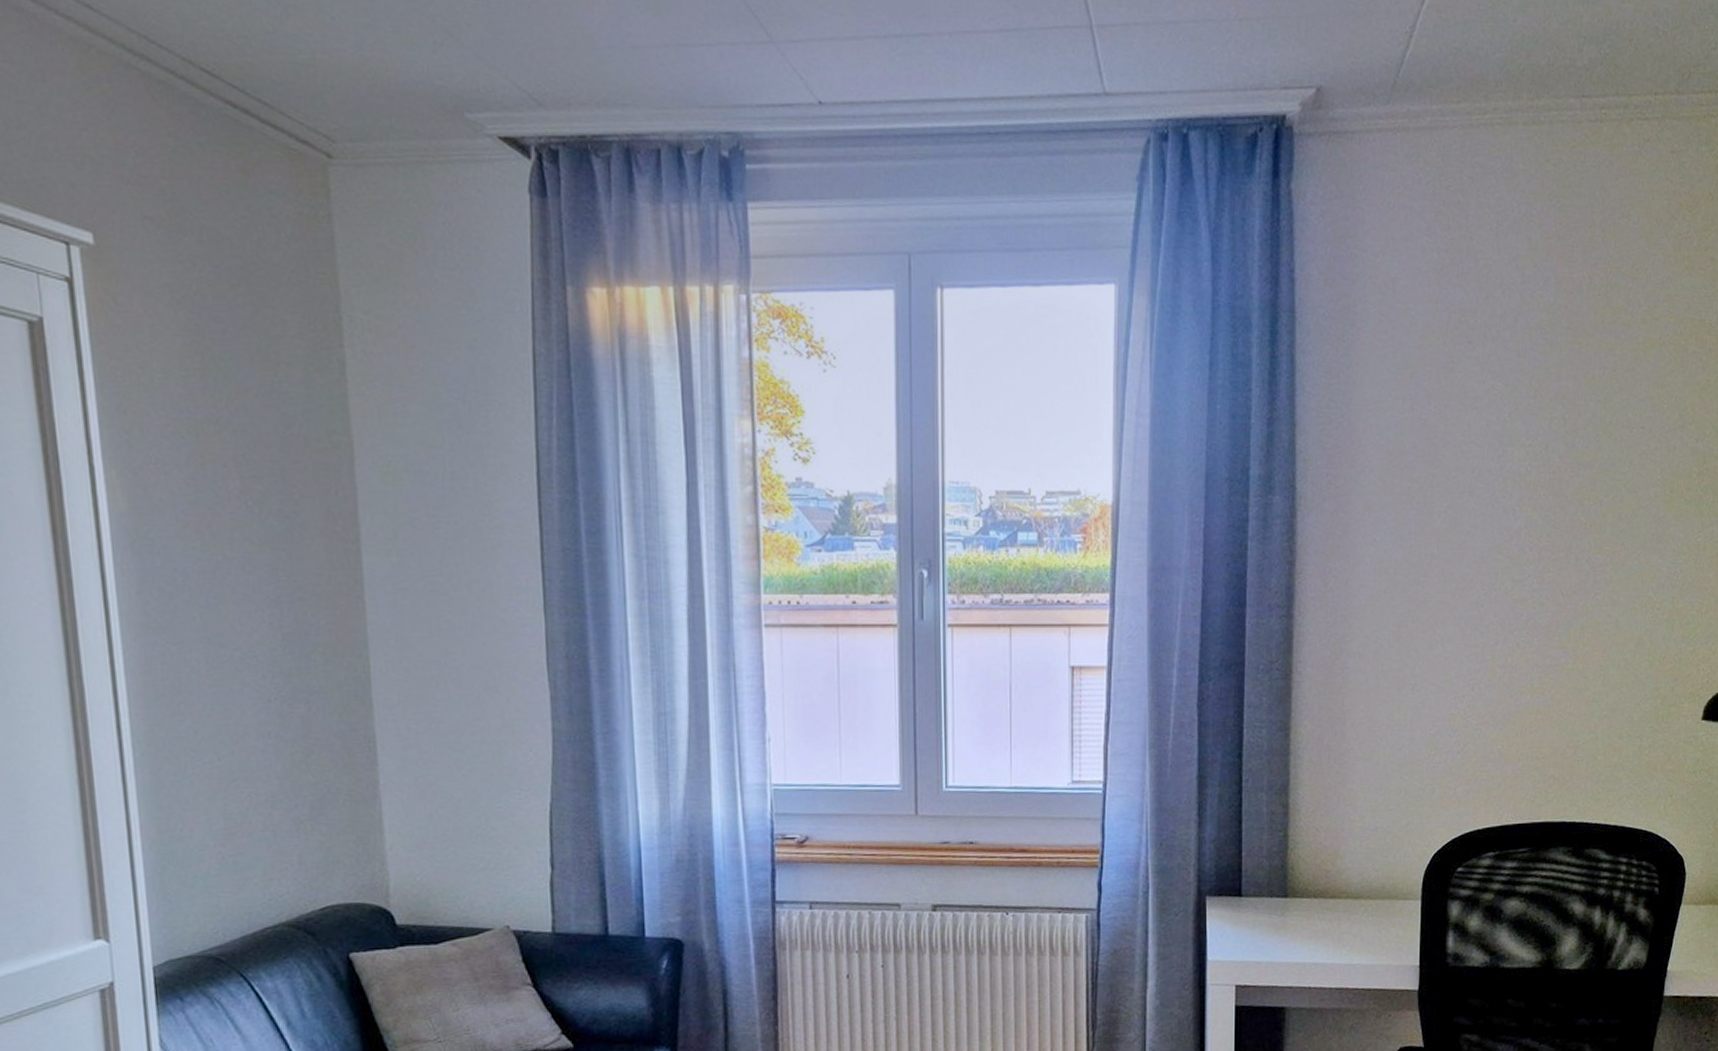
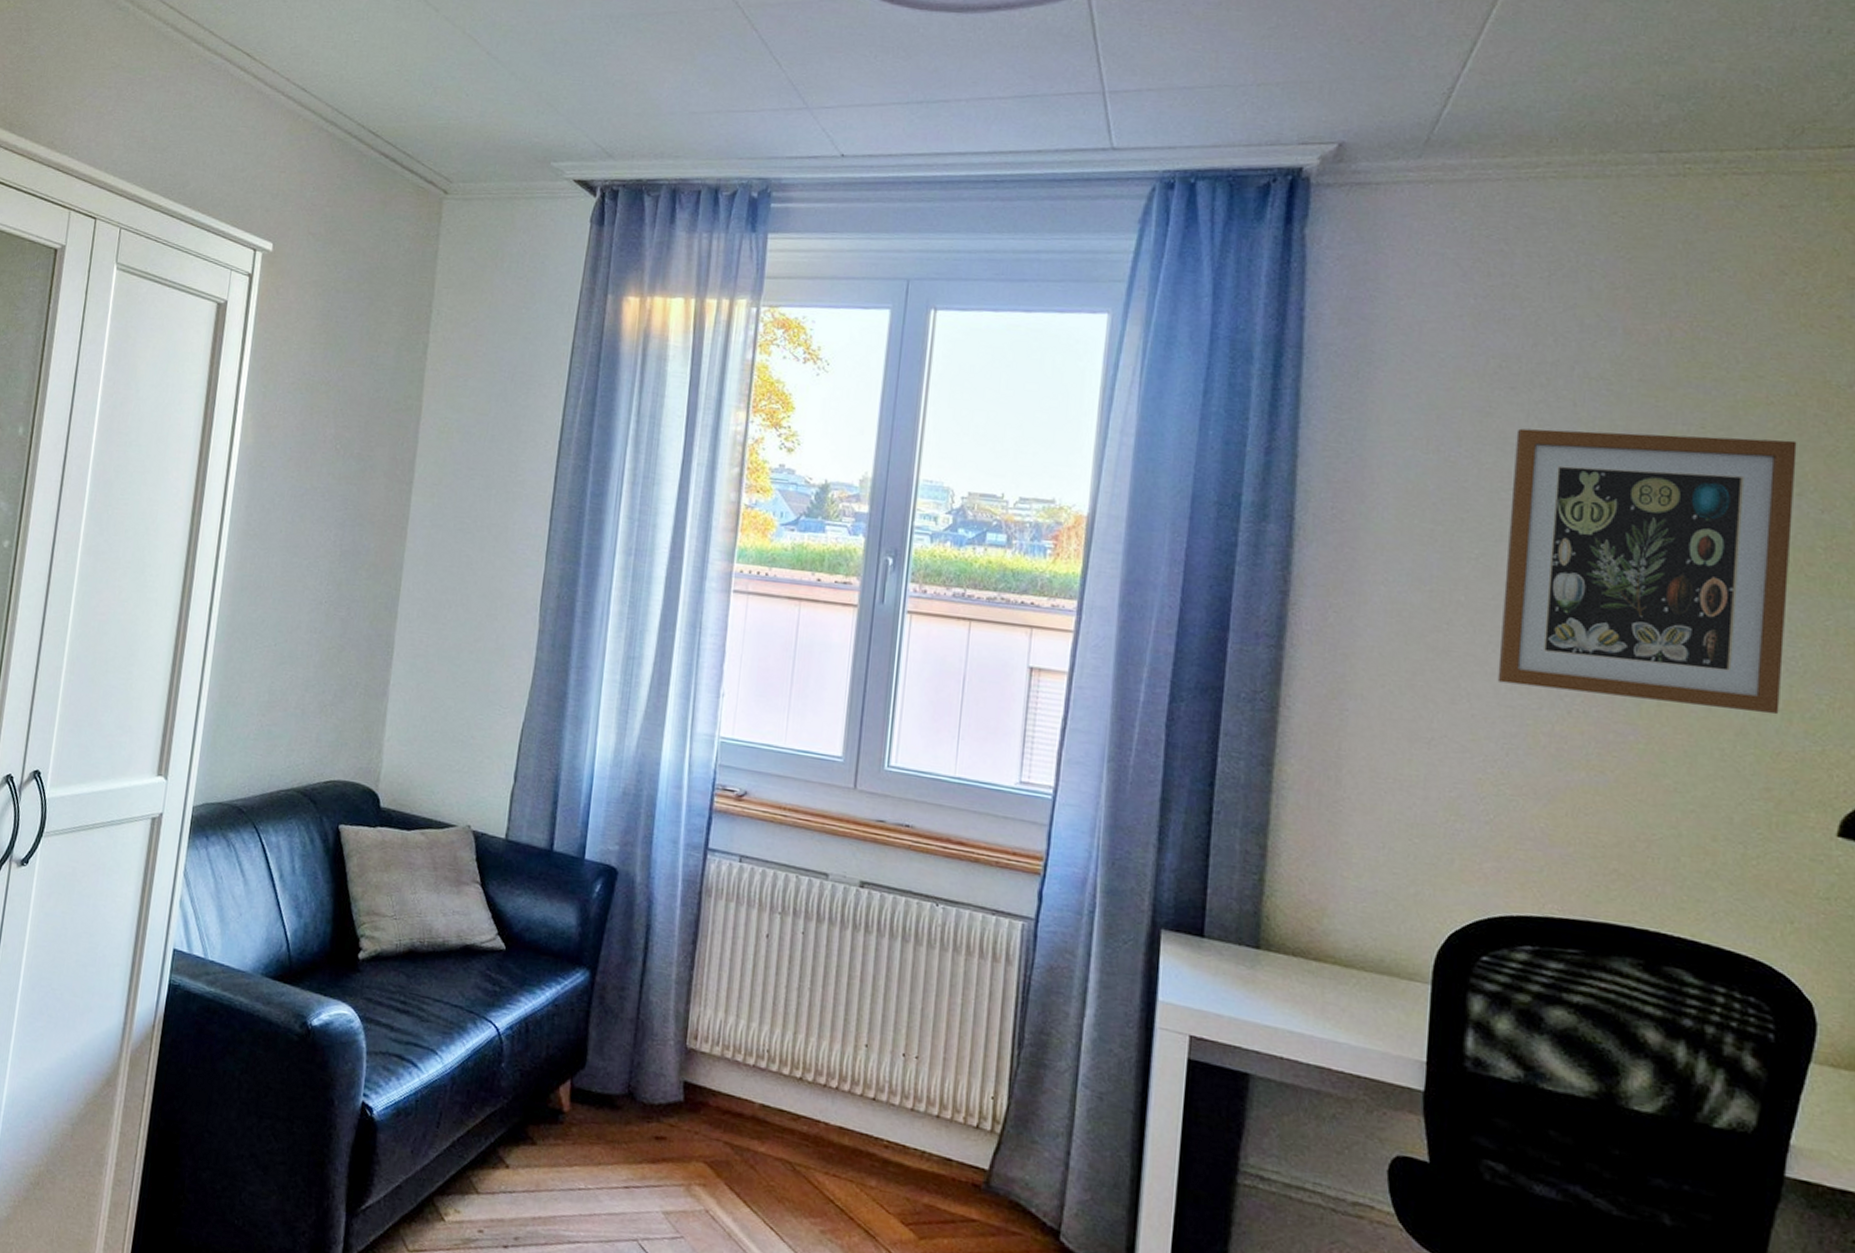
wall art: none [1464,377,1681,625] -> present [1497,428,1797,715]

